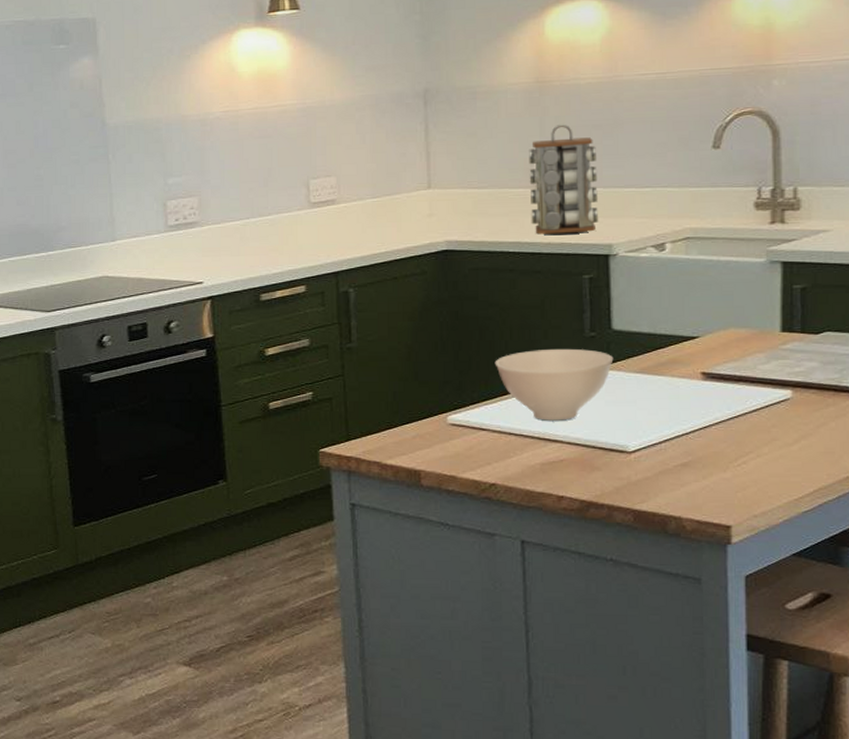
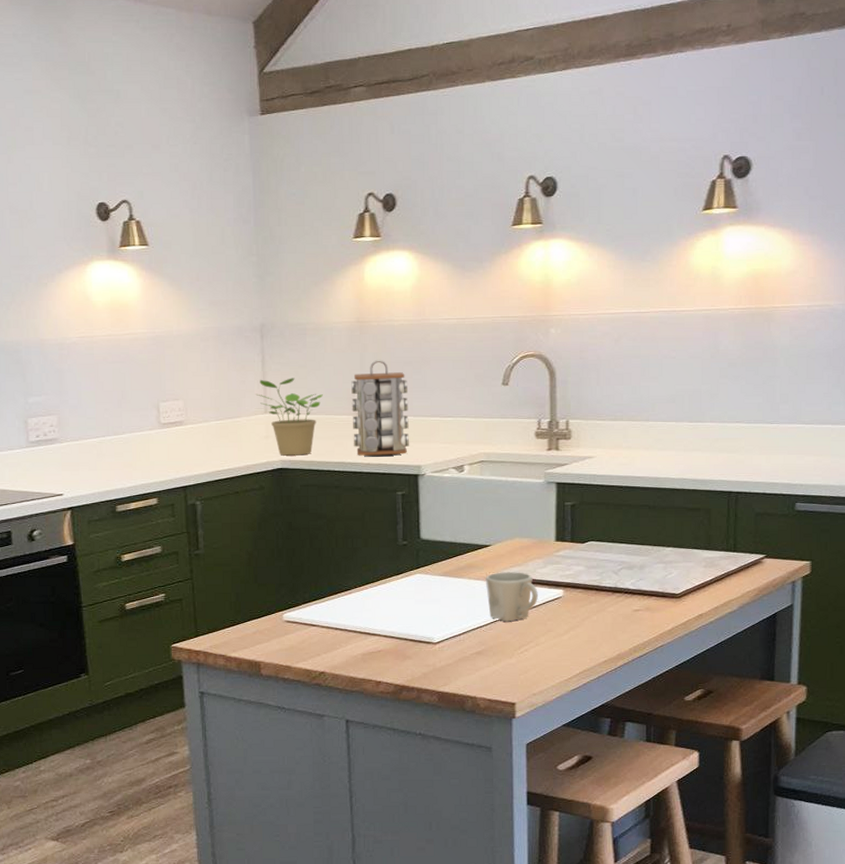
potted plant: none [417,148,495,236] -> present [255,378,323,456]
bowl: present [495,348,614,421] -> none [323,555,422,617]
mug: none [692,368,759,428] -> present [485,572,538,622]

